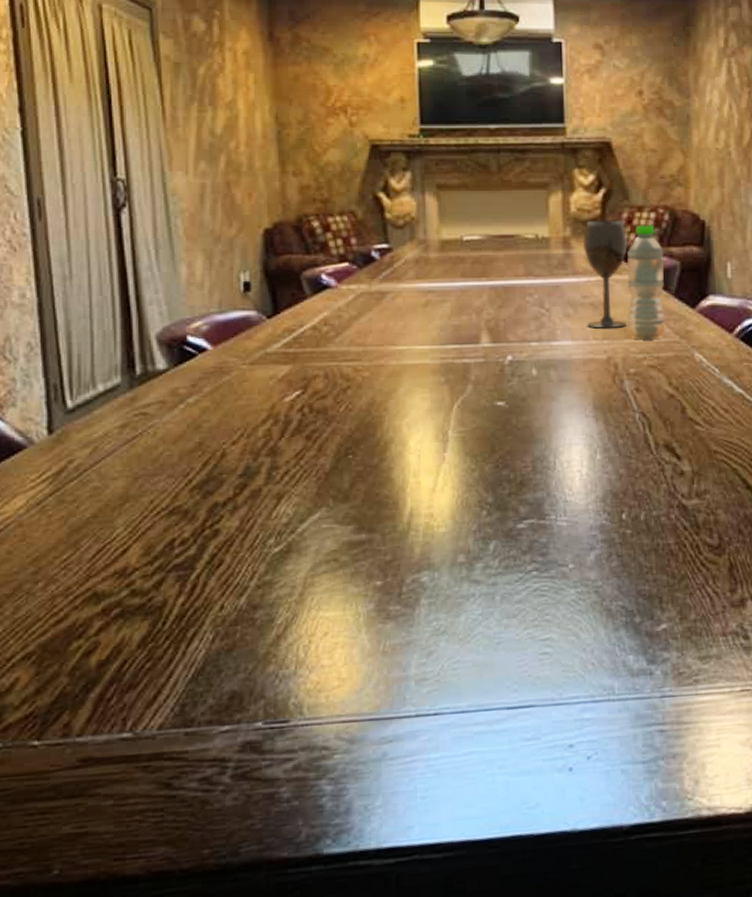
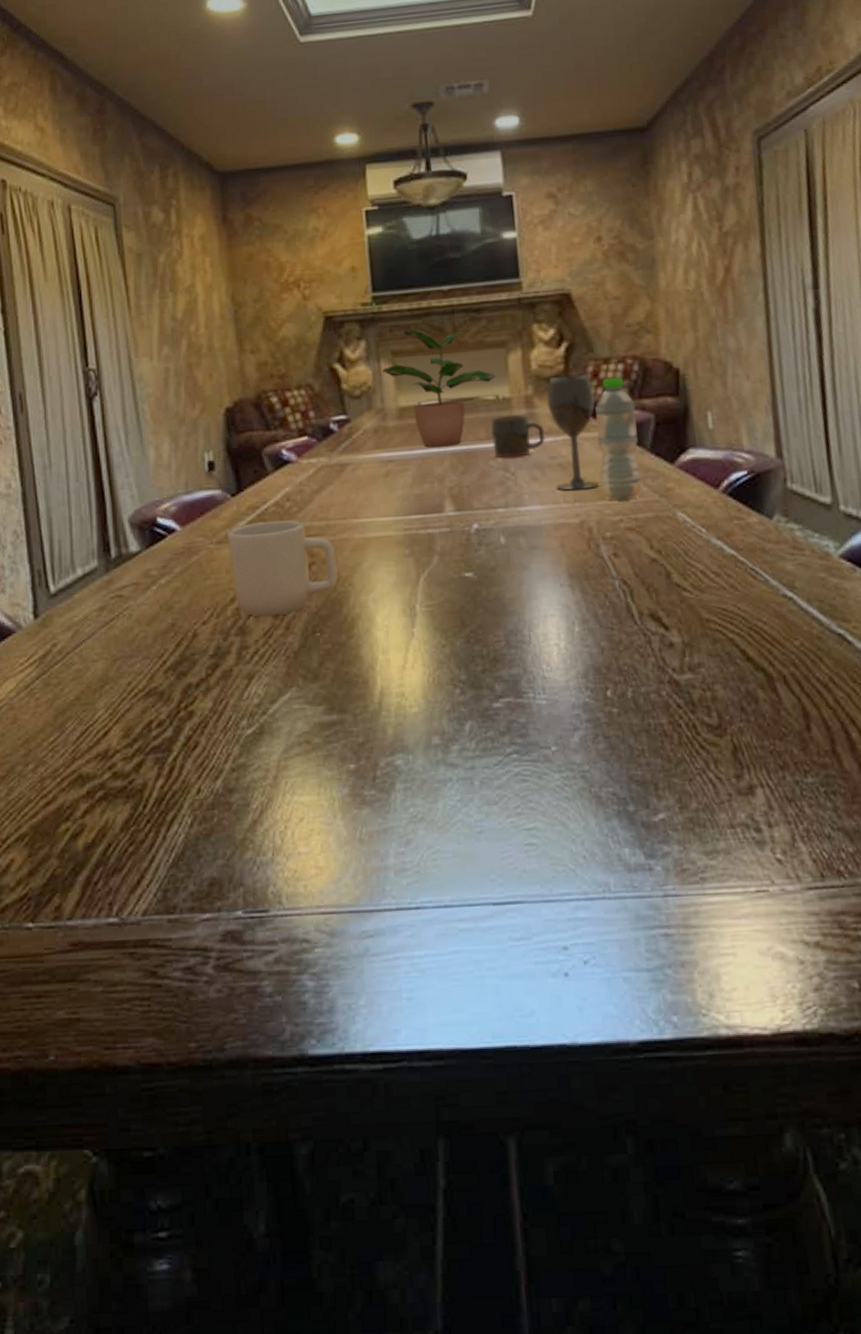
mug: none [260,344,373,439] -> present [226,520,338,617]
potted plant: none [427,164,536,281] -> present [382,330,495,448]
mug: none [528,255,580,294] -> present [490,415,545,458]

